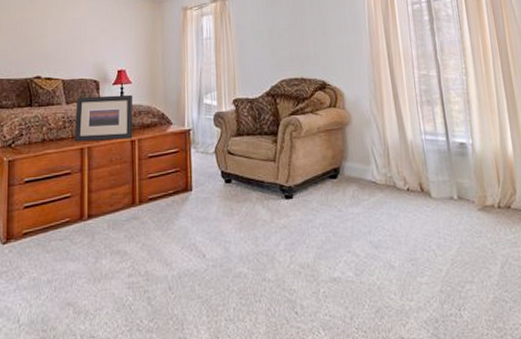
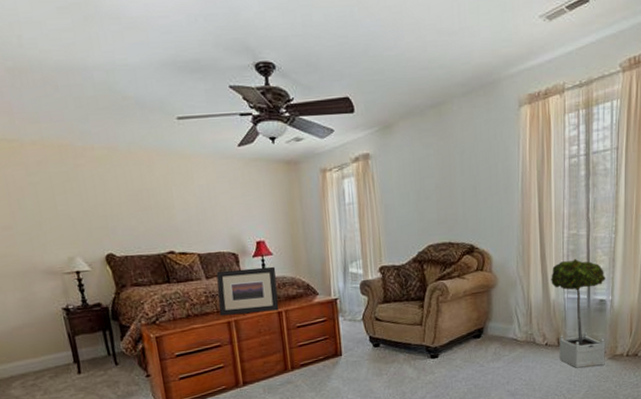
potted tree: none [405,98,476,219] -> present [551,258,605,368]

